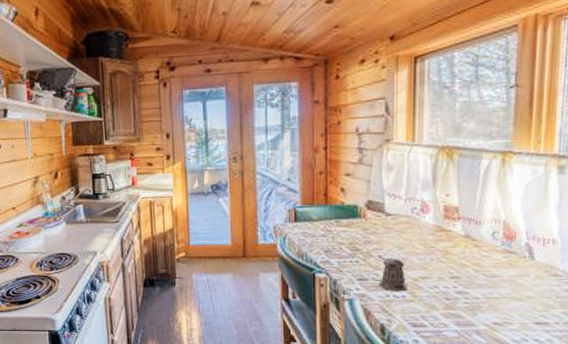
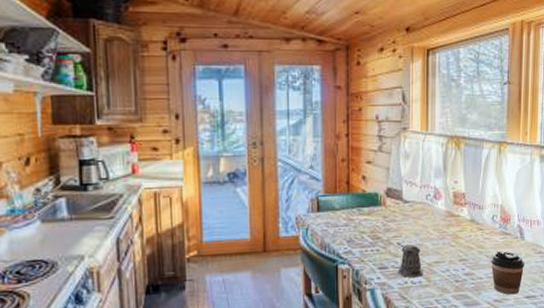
coffee cup: none [489,269,534,319] -> present [490,250,524,295]

